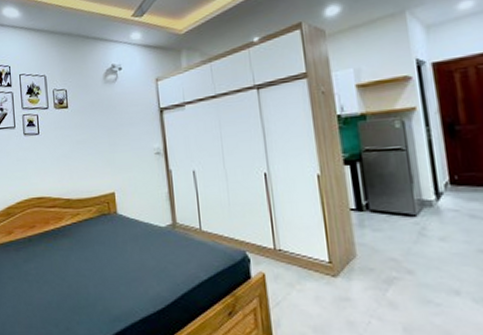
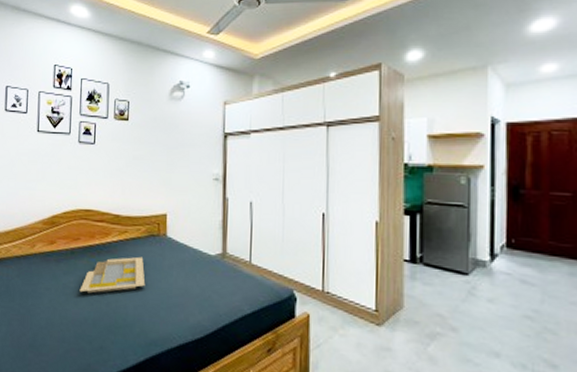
serving tray: none [40,236,103,278] -> present [79,256,146,294]

